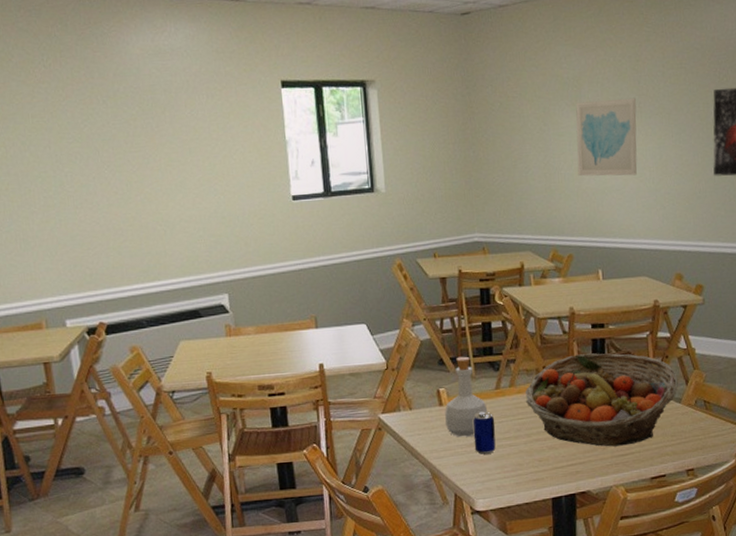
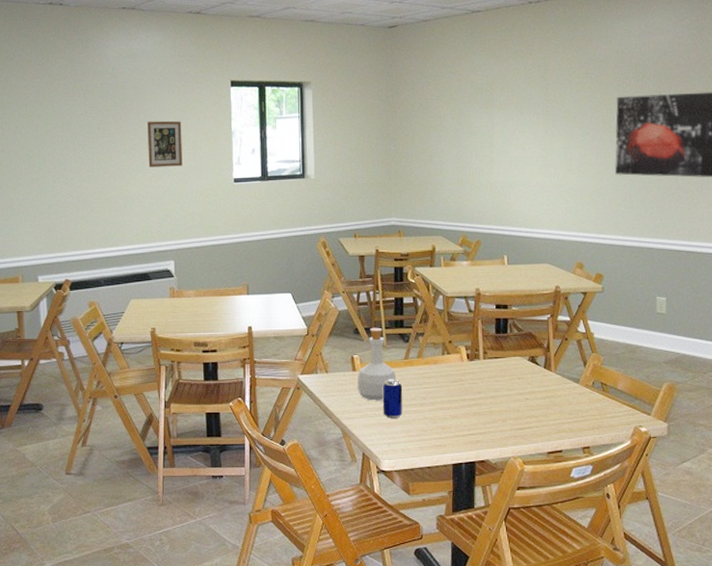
picture frame: none [184,130,230,186] -> present [147,120,182,167]
fruit basket: present [525,353,678,447] -> none [431,332,576,420]
wall art: present [575,97,637,177] -> none [487,102,544,172]

